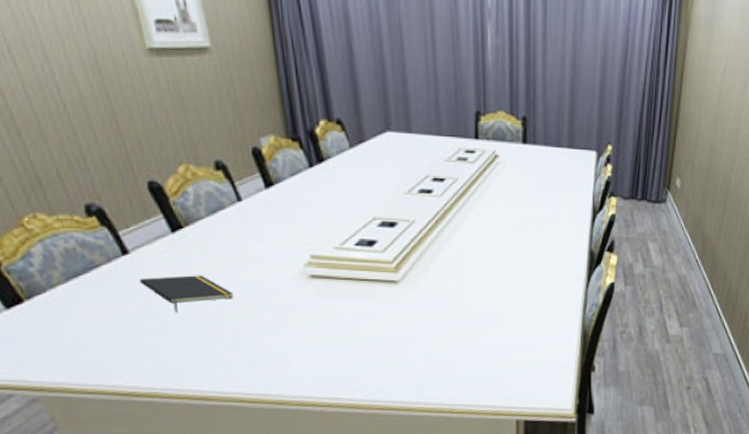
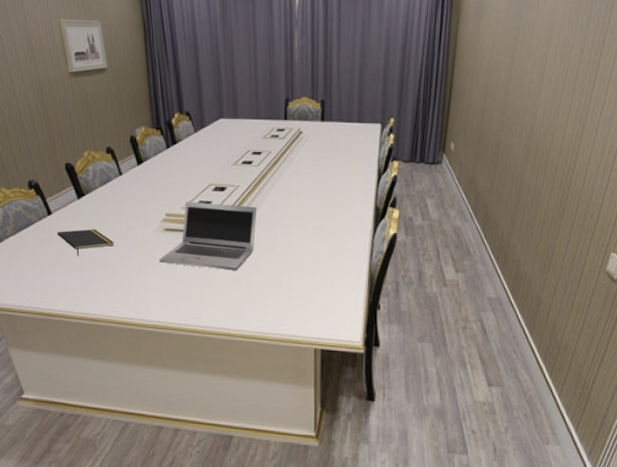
laptop: none [302,240,440,329] -> present [159,201,257,271]

